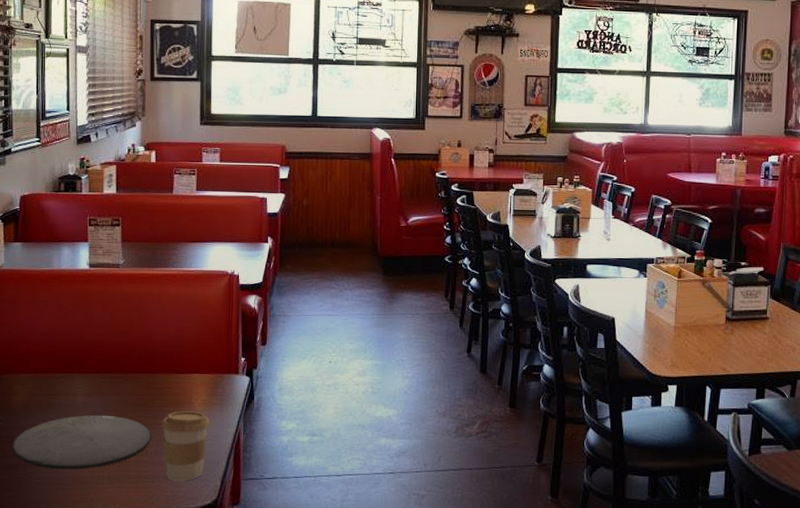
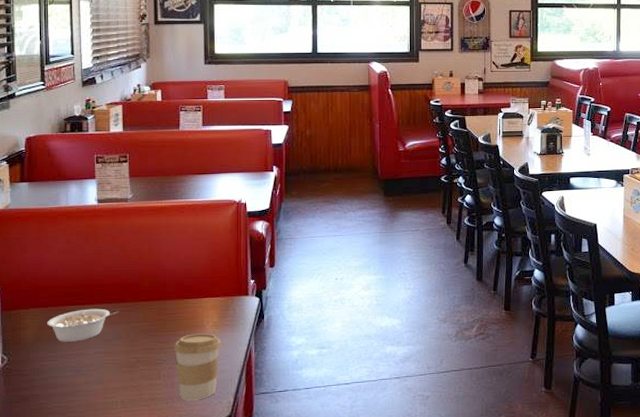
plate: present [11,415,152,470] -> none [22,342,164,399]
legume: none [37,377,107,411] -> present [47,308,118,342]

